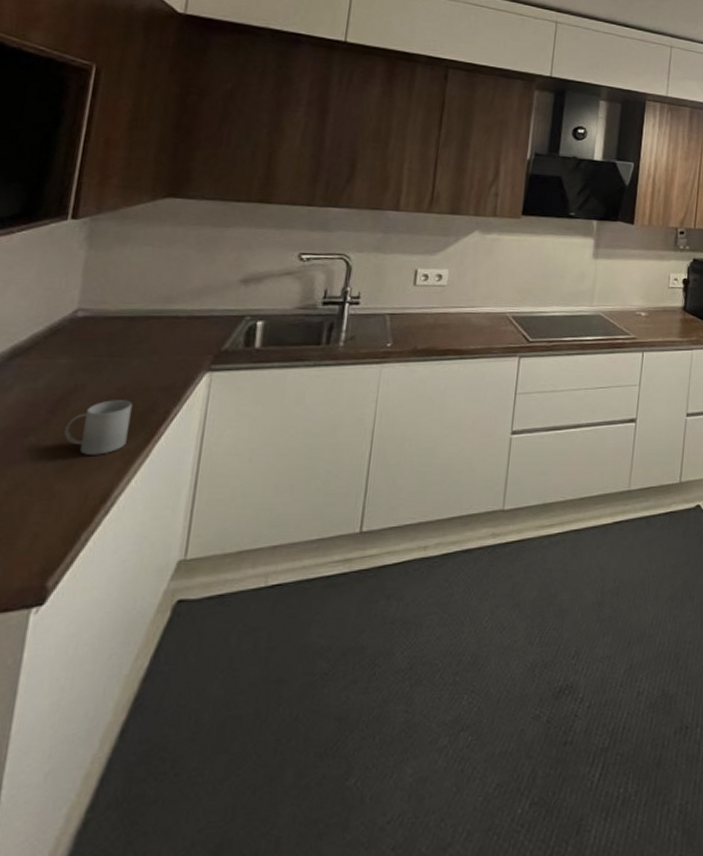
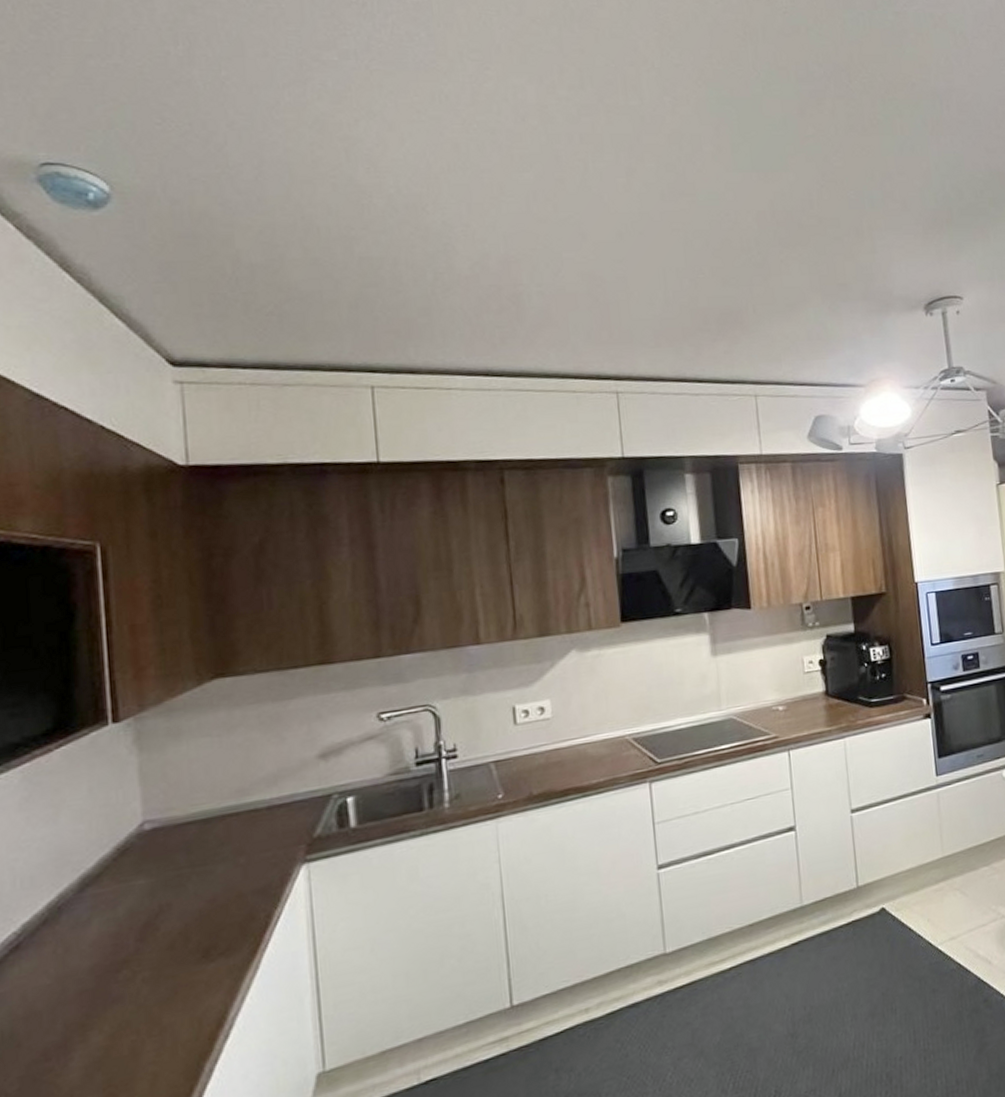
mug: present [64,400,133,455] -> none [159,911,231,980]

